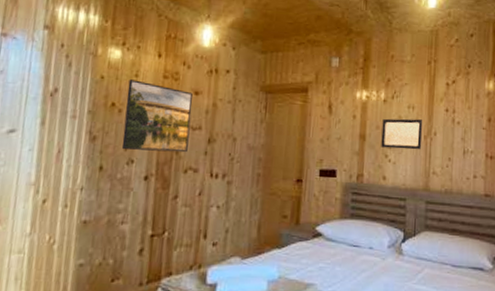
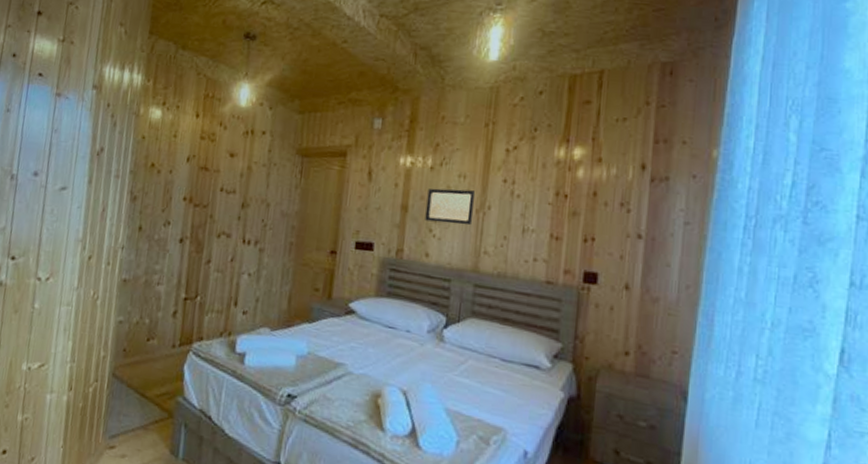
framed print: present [121,79,193,153] -> none [159,140,228,217]

